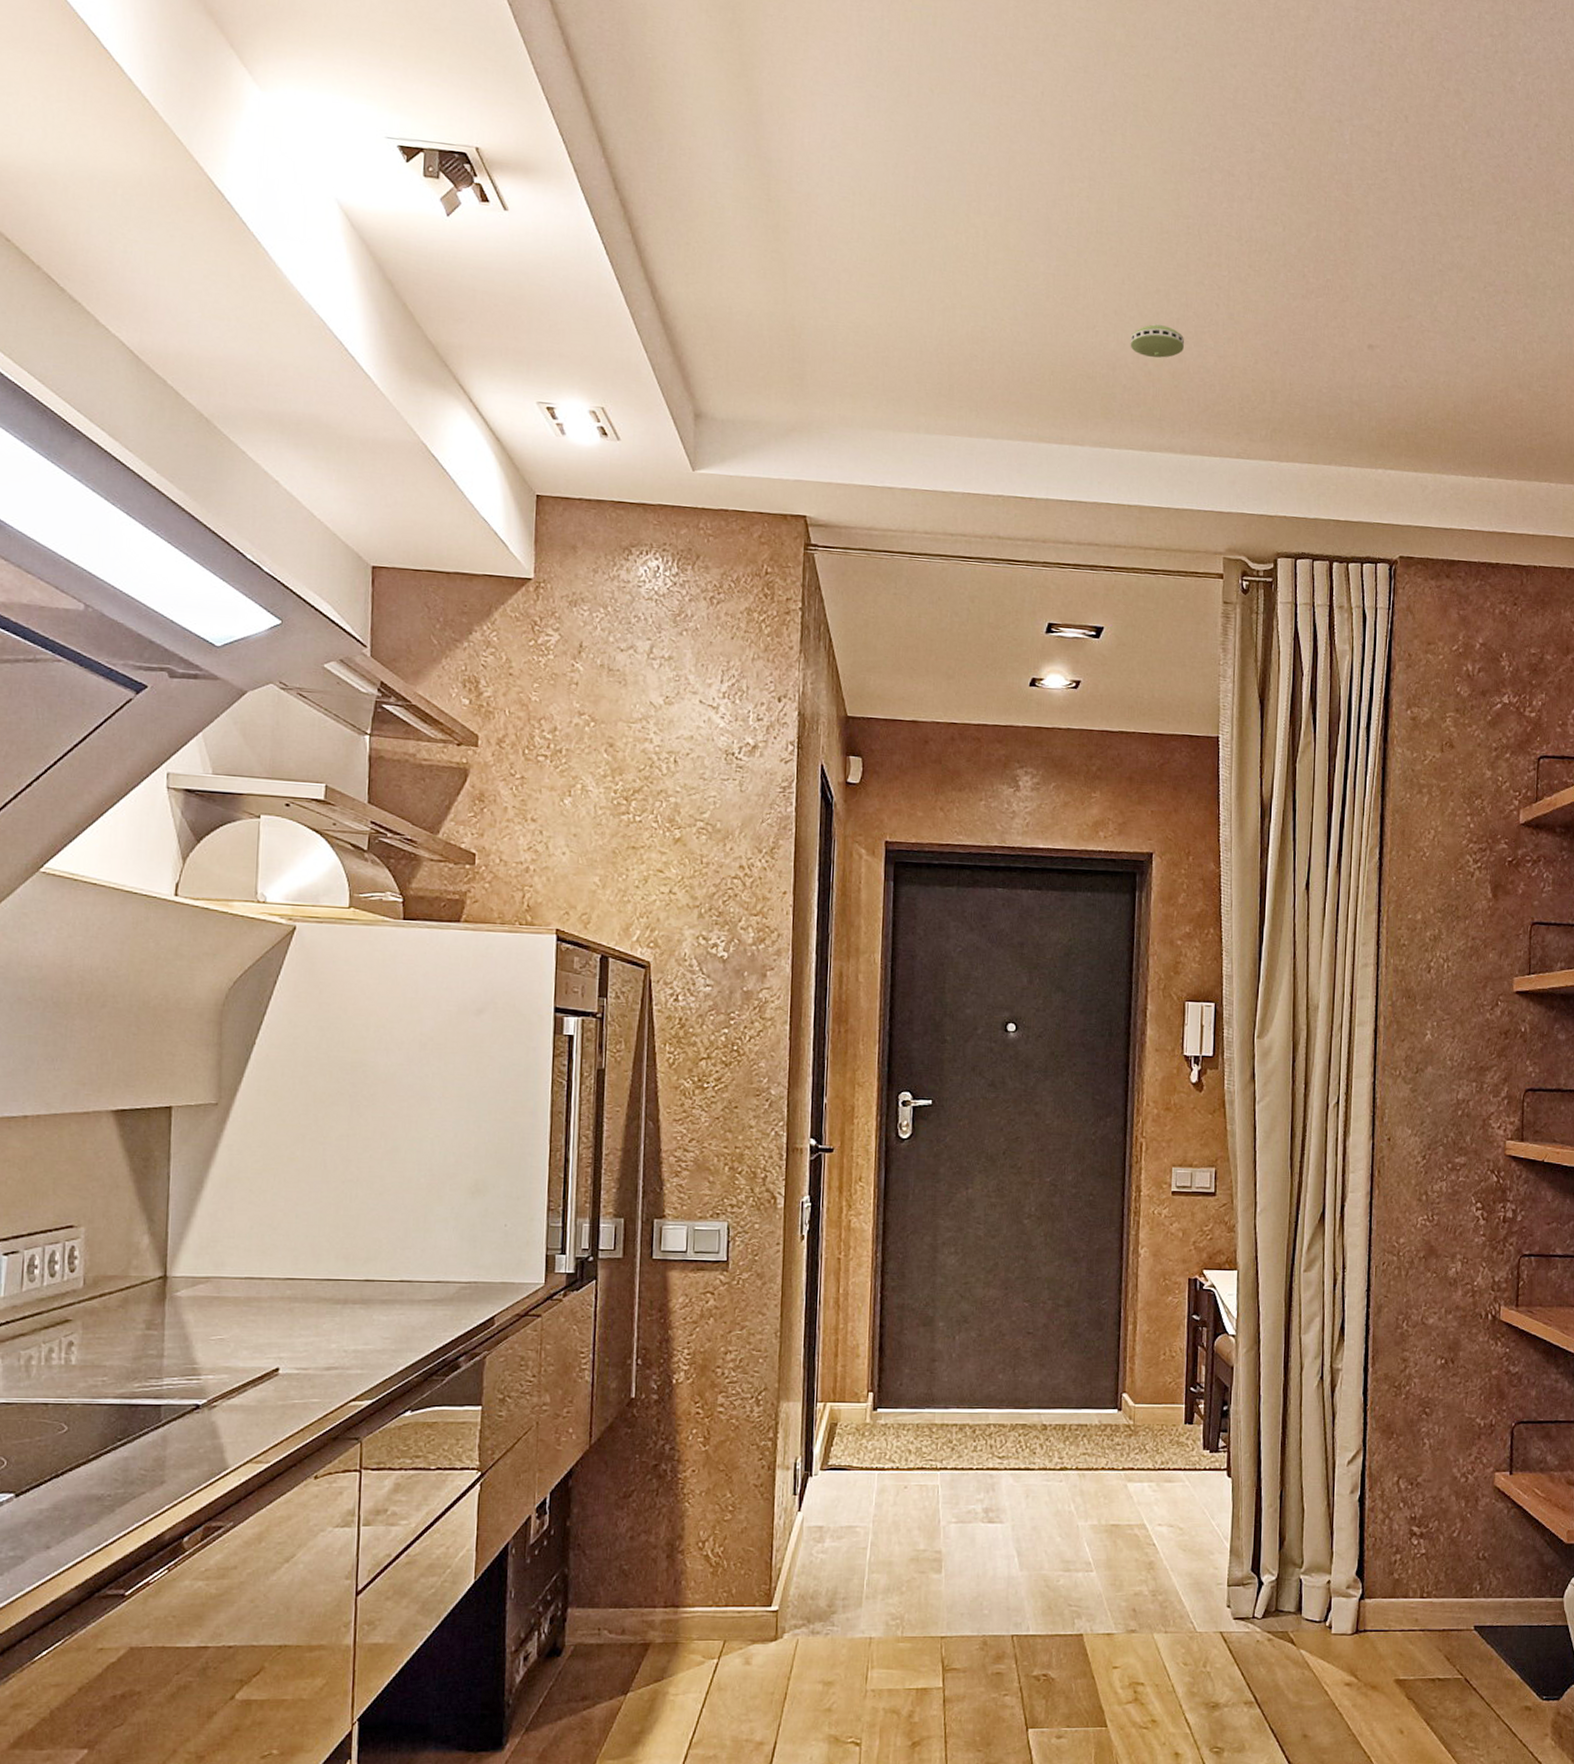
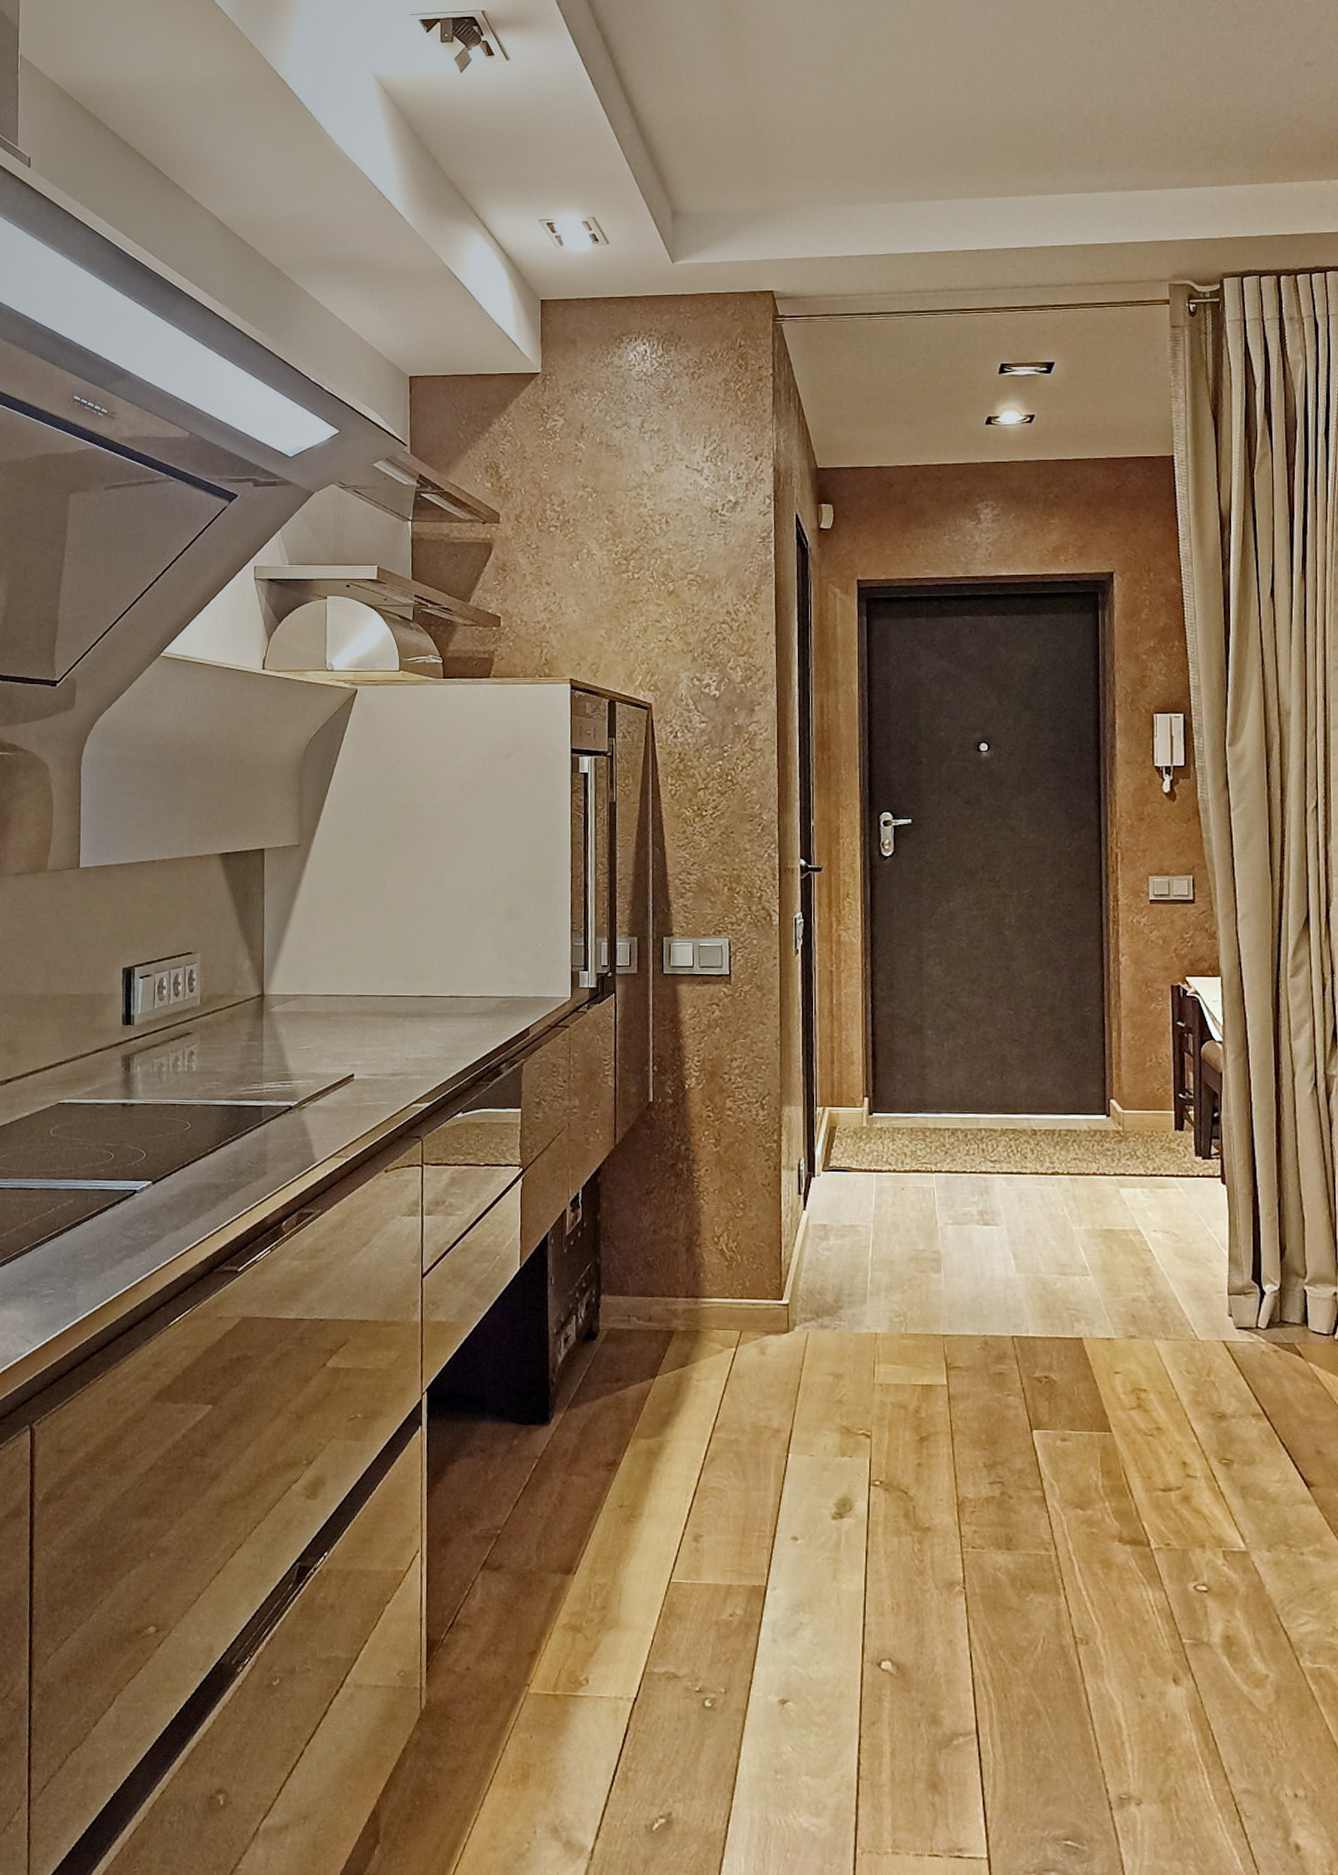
smoke detector: present [1130,323,1184,358] -> none [1066,72,1119,105]

